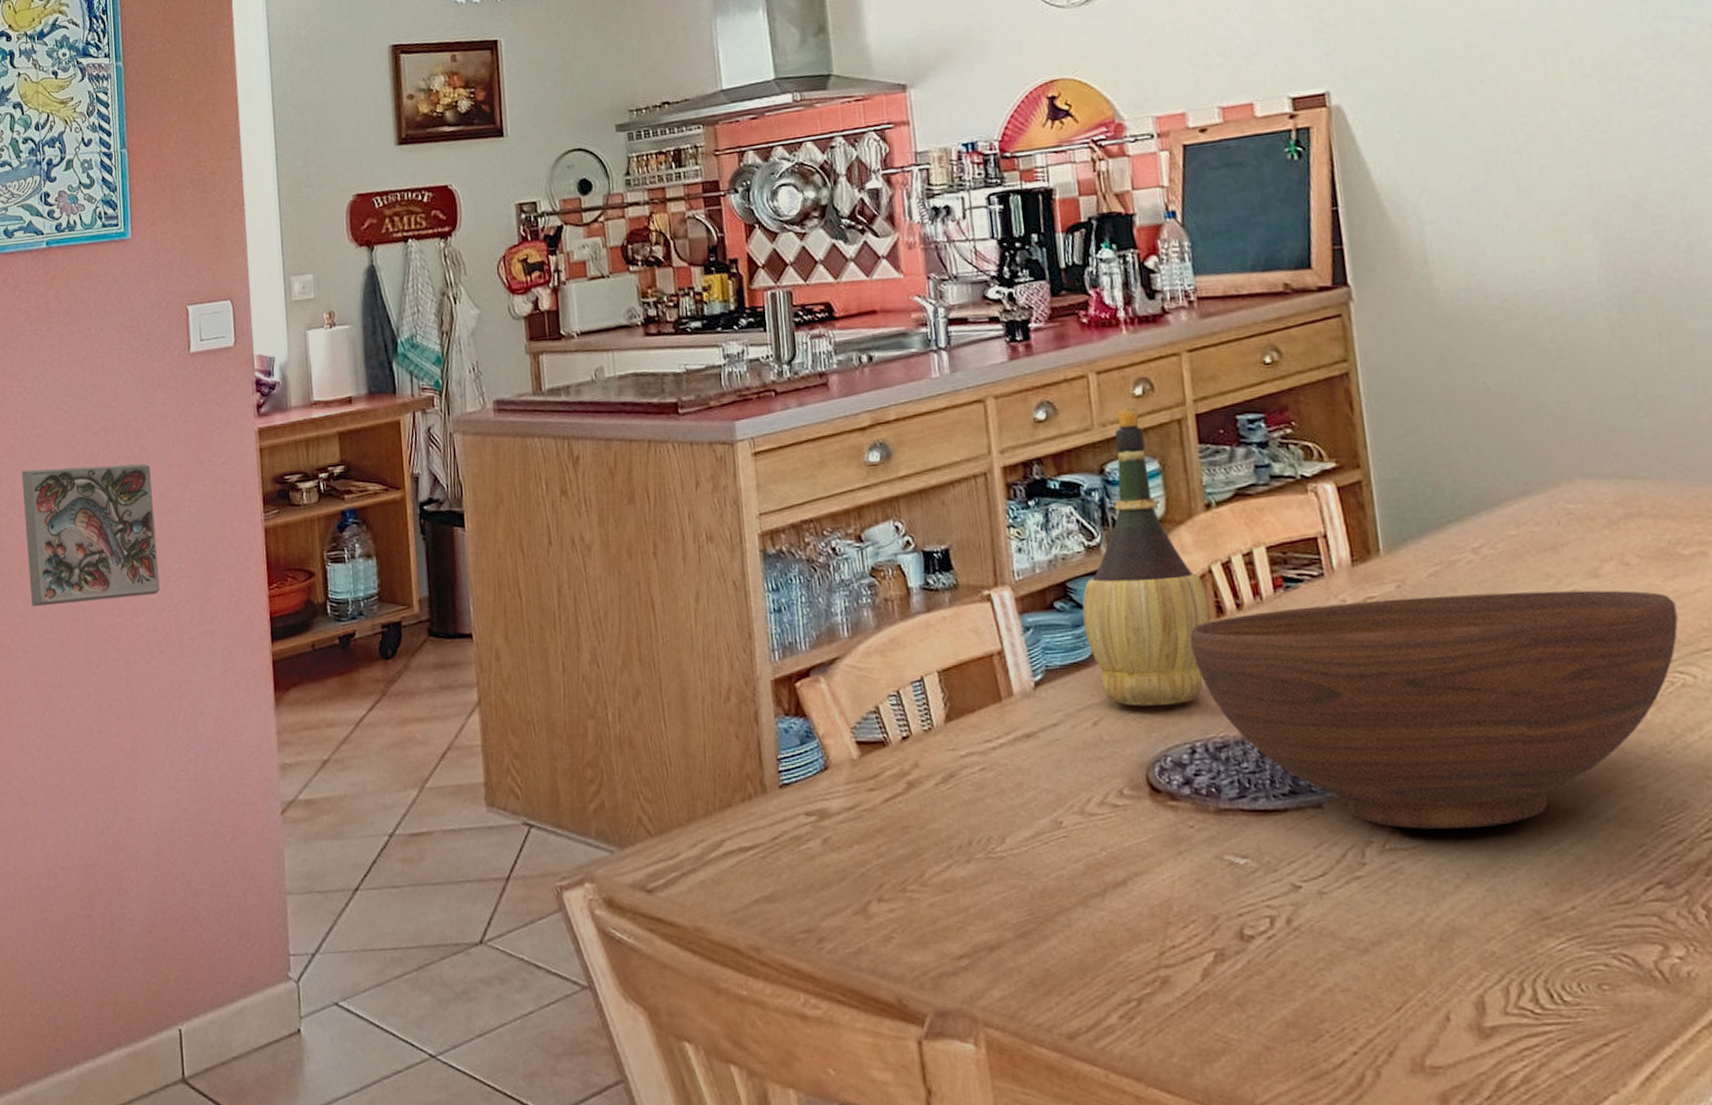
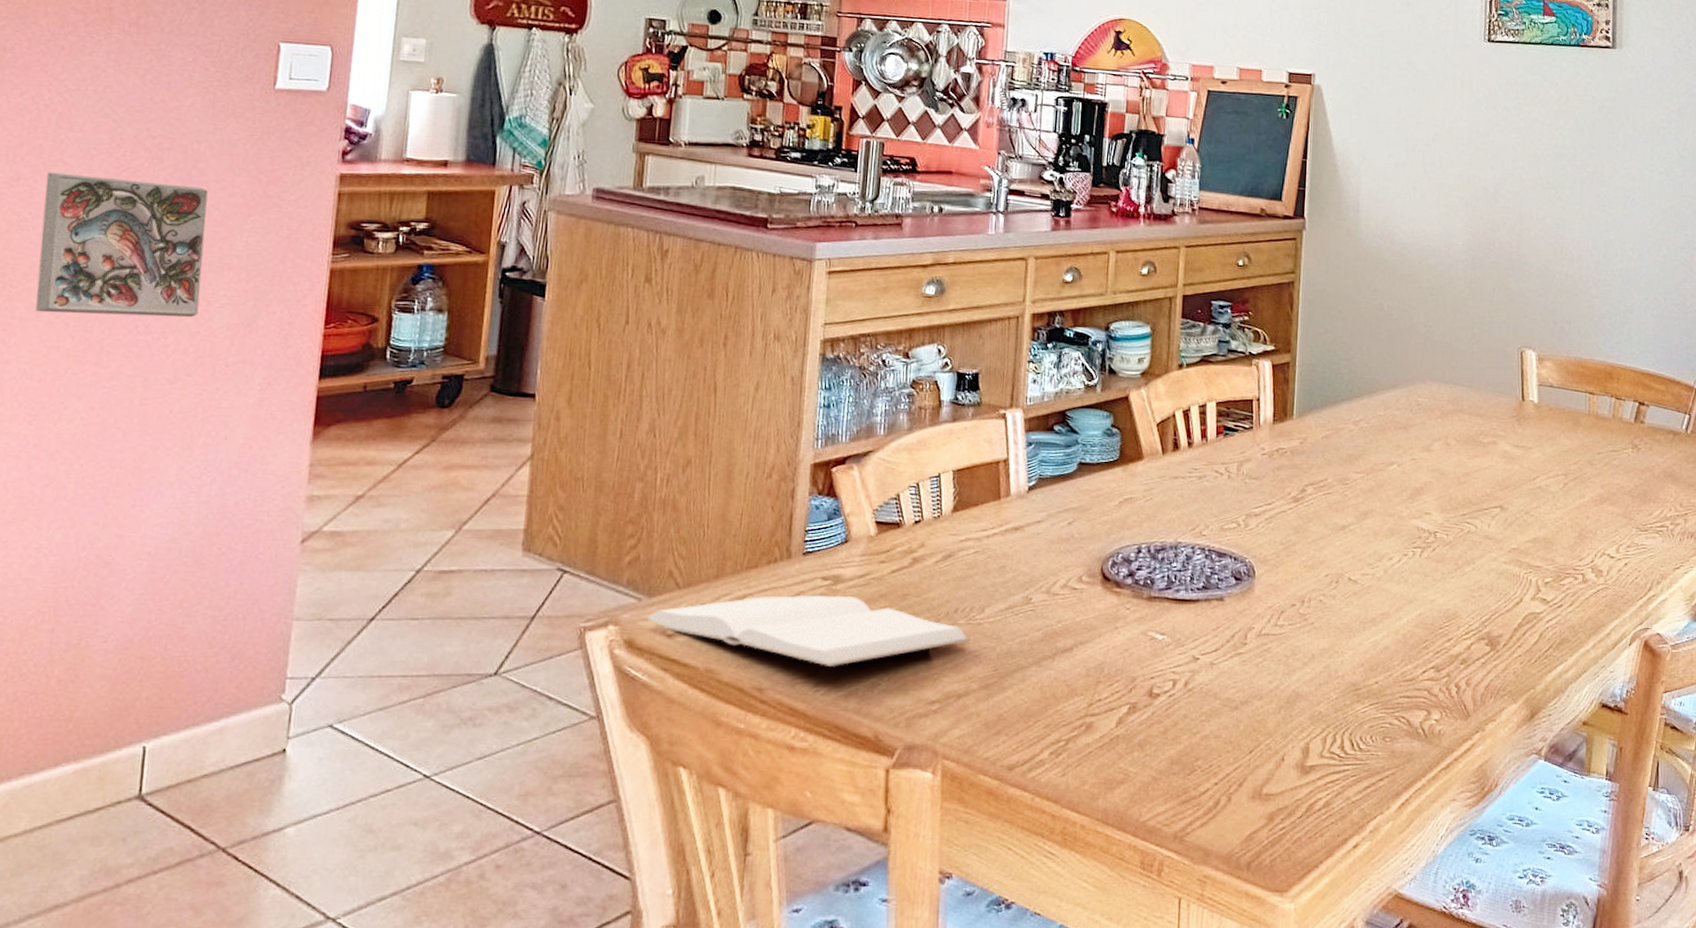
book: none [622,833,993,920] -> present [646,595,970,668]
wine bottle: present [1082,407,1211,707] -> none [1074,282,1169,514]
fruit bowl: present [1189,590,1678,829] -> none [1150,450,1473,622]

